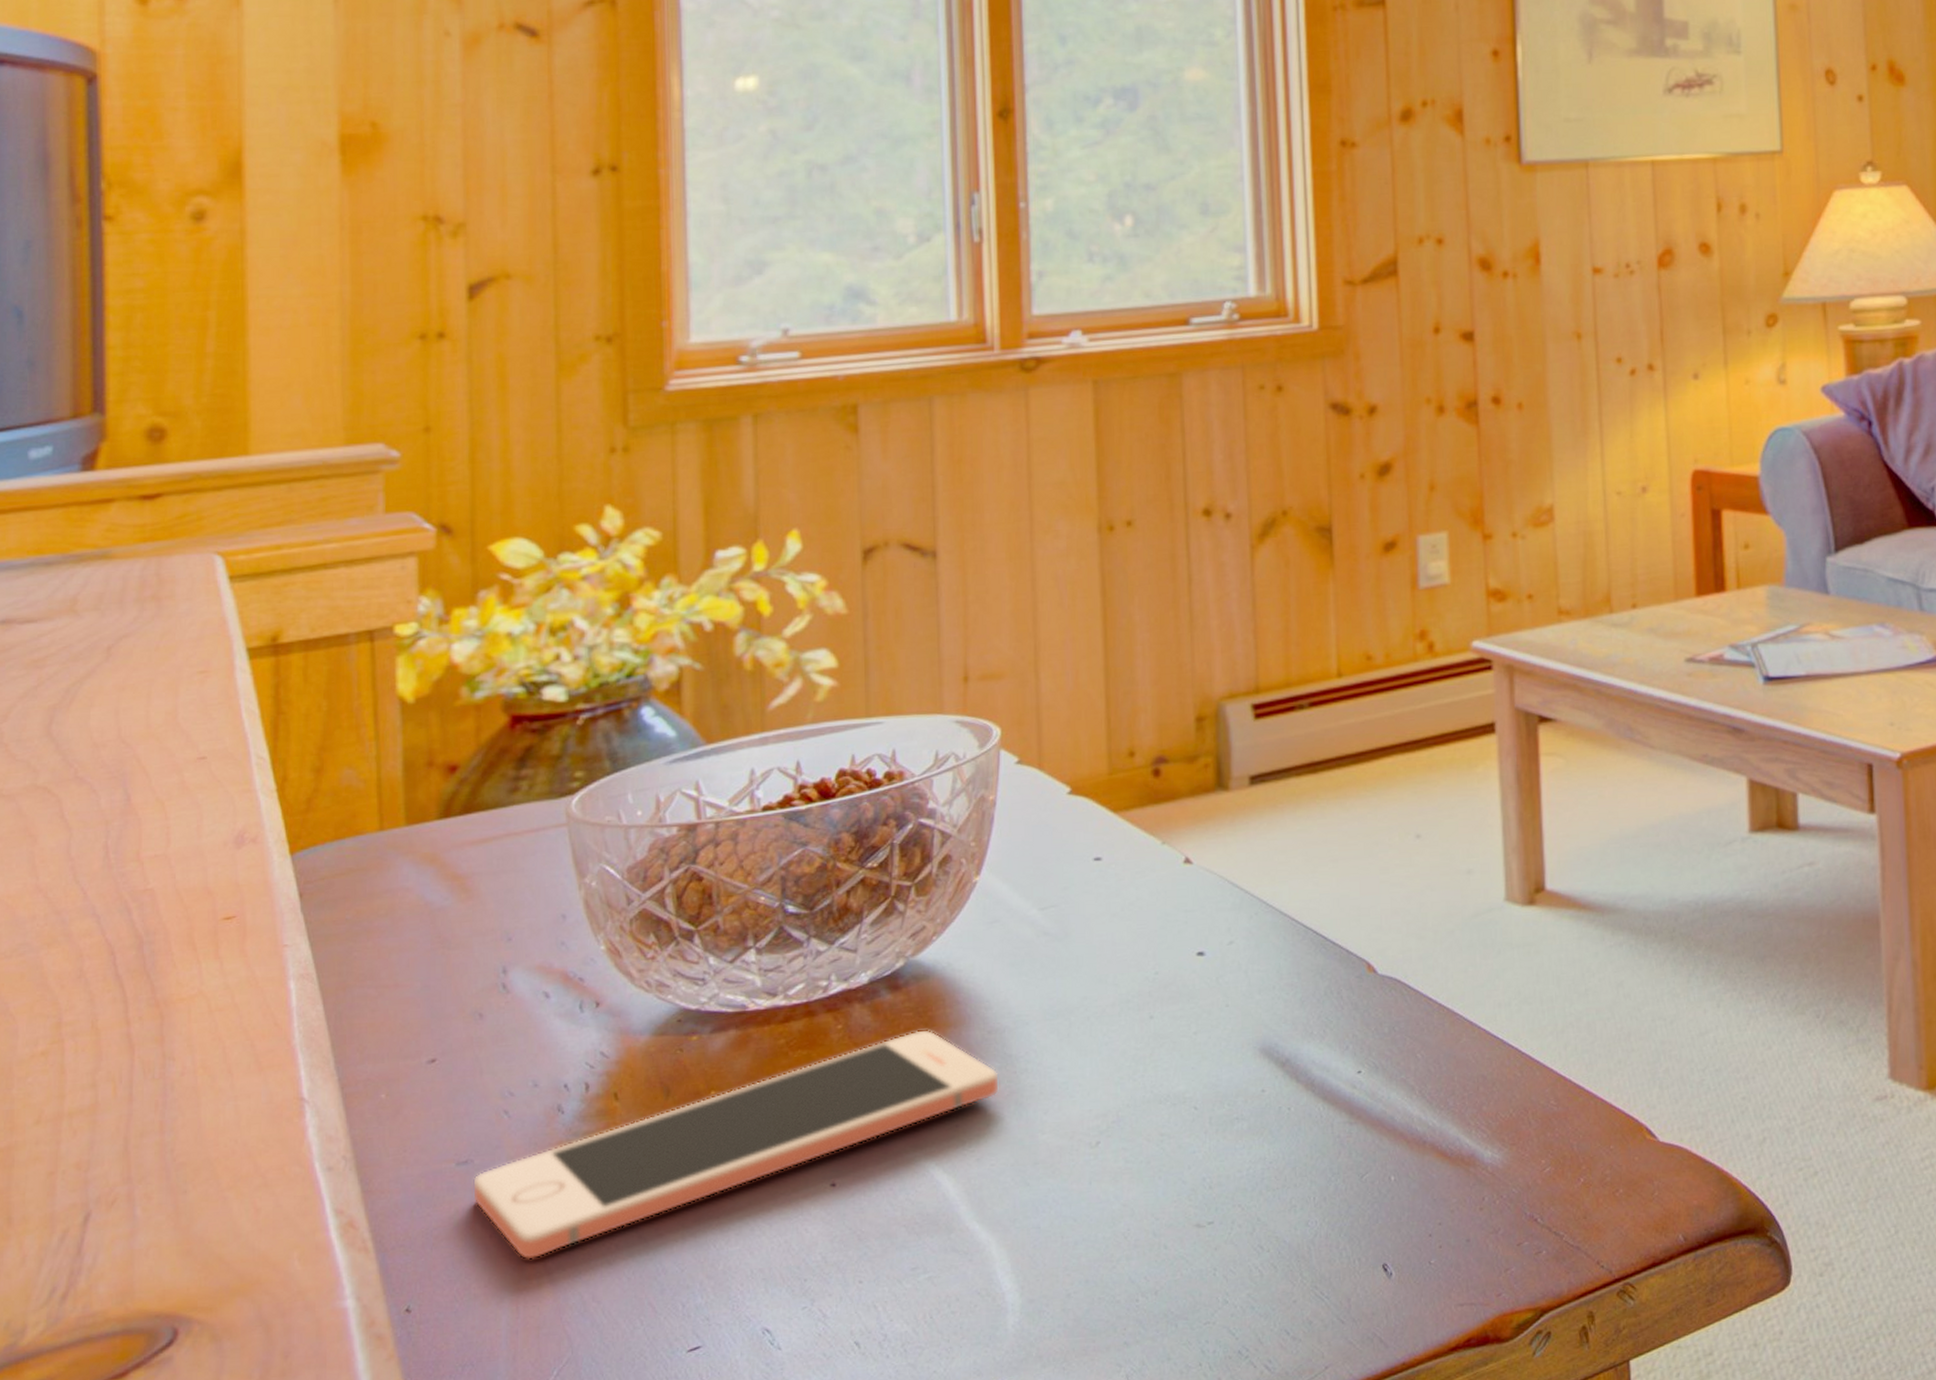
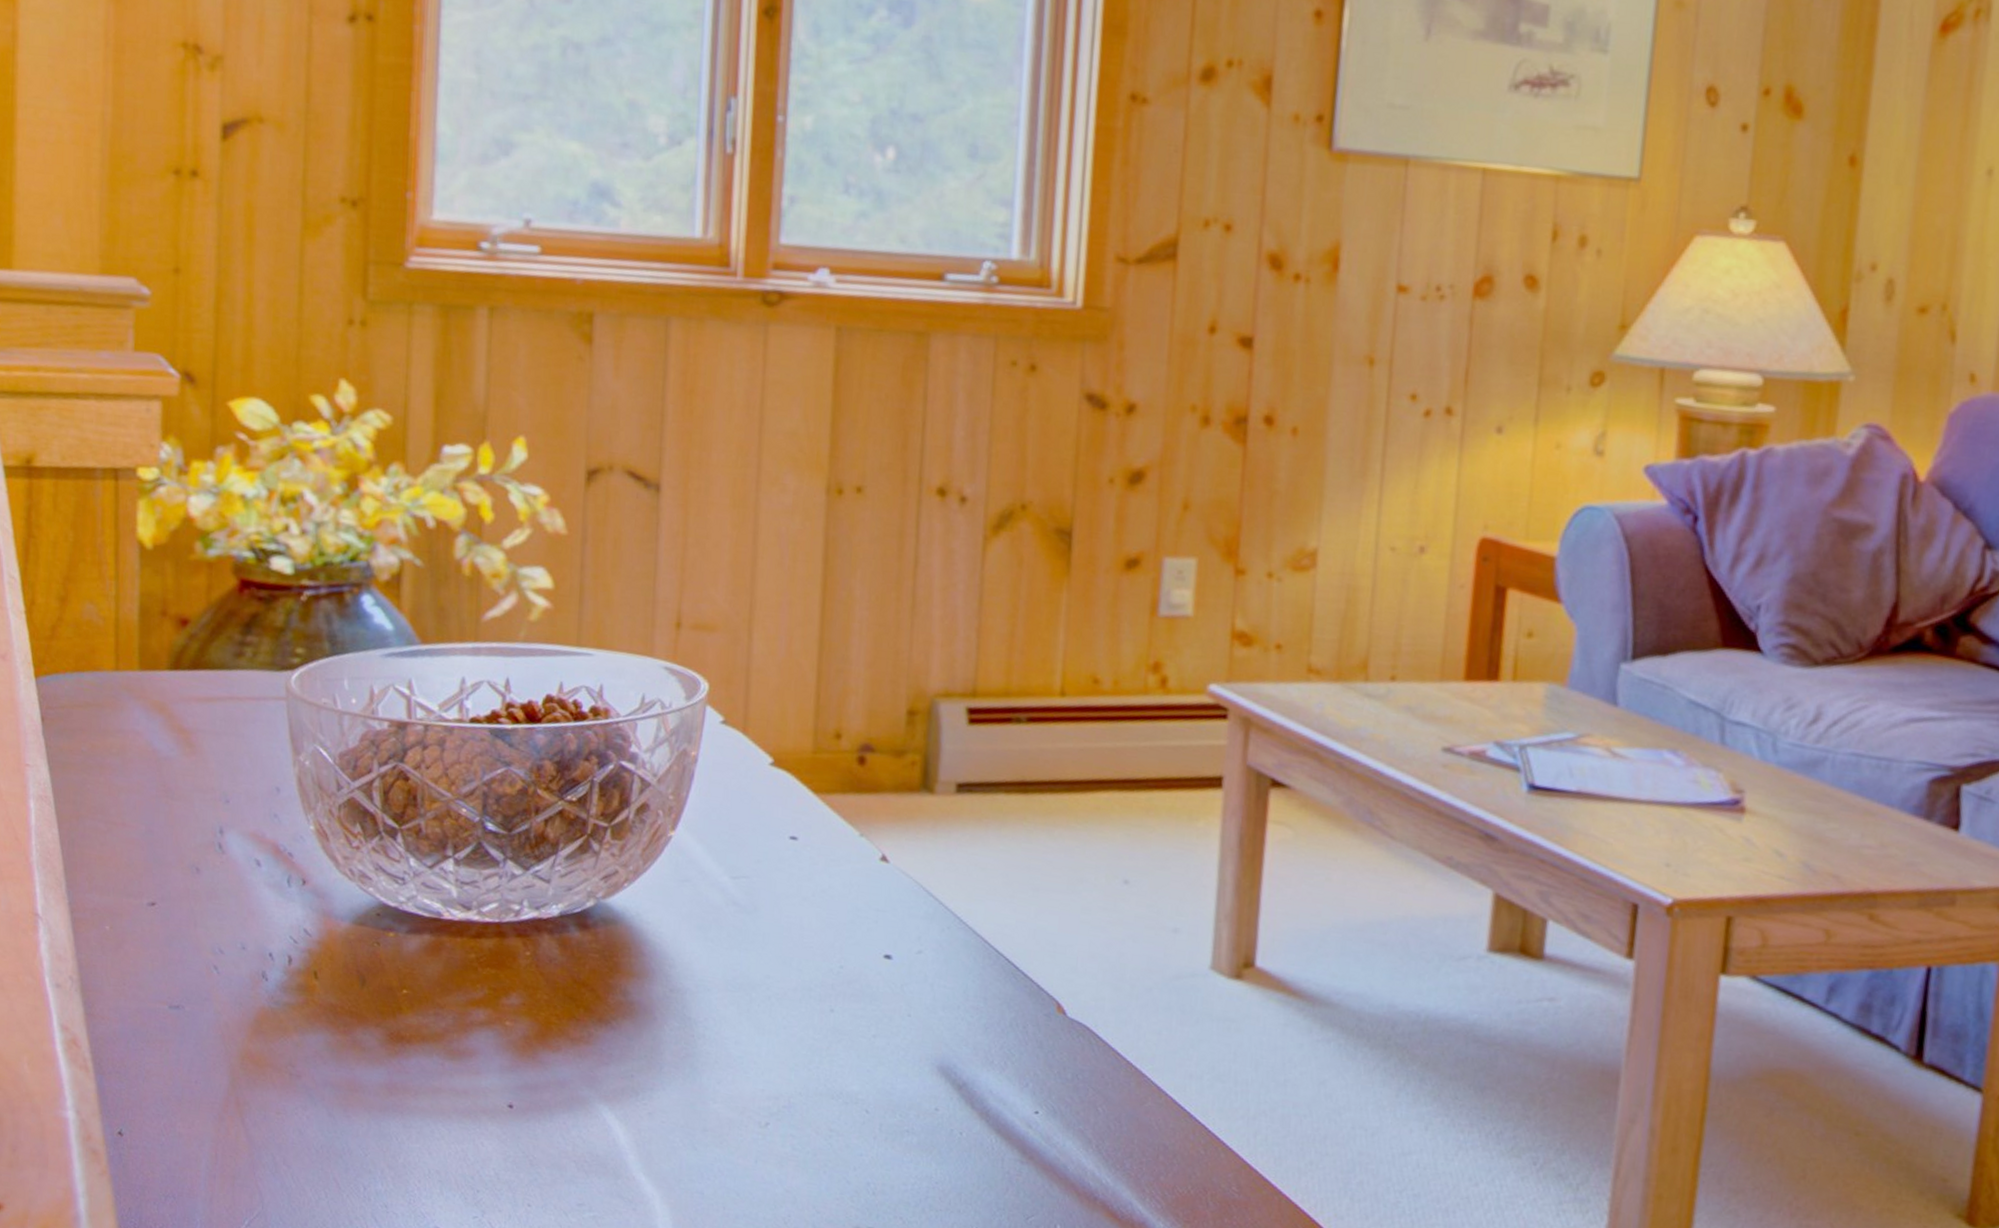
cell phone: present [472,1029,1000,1260] -> none [181,973,678,1113]

